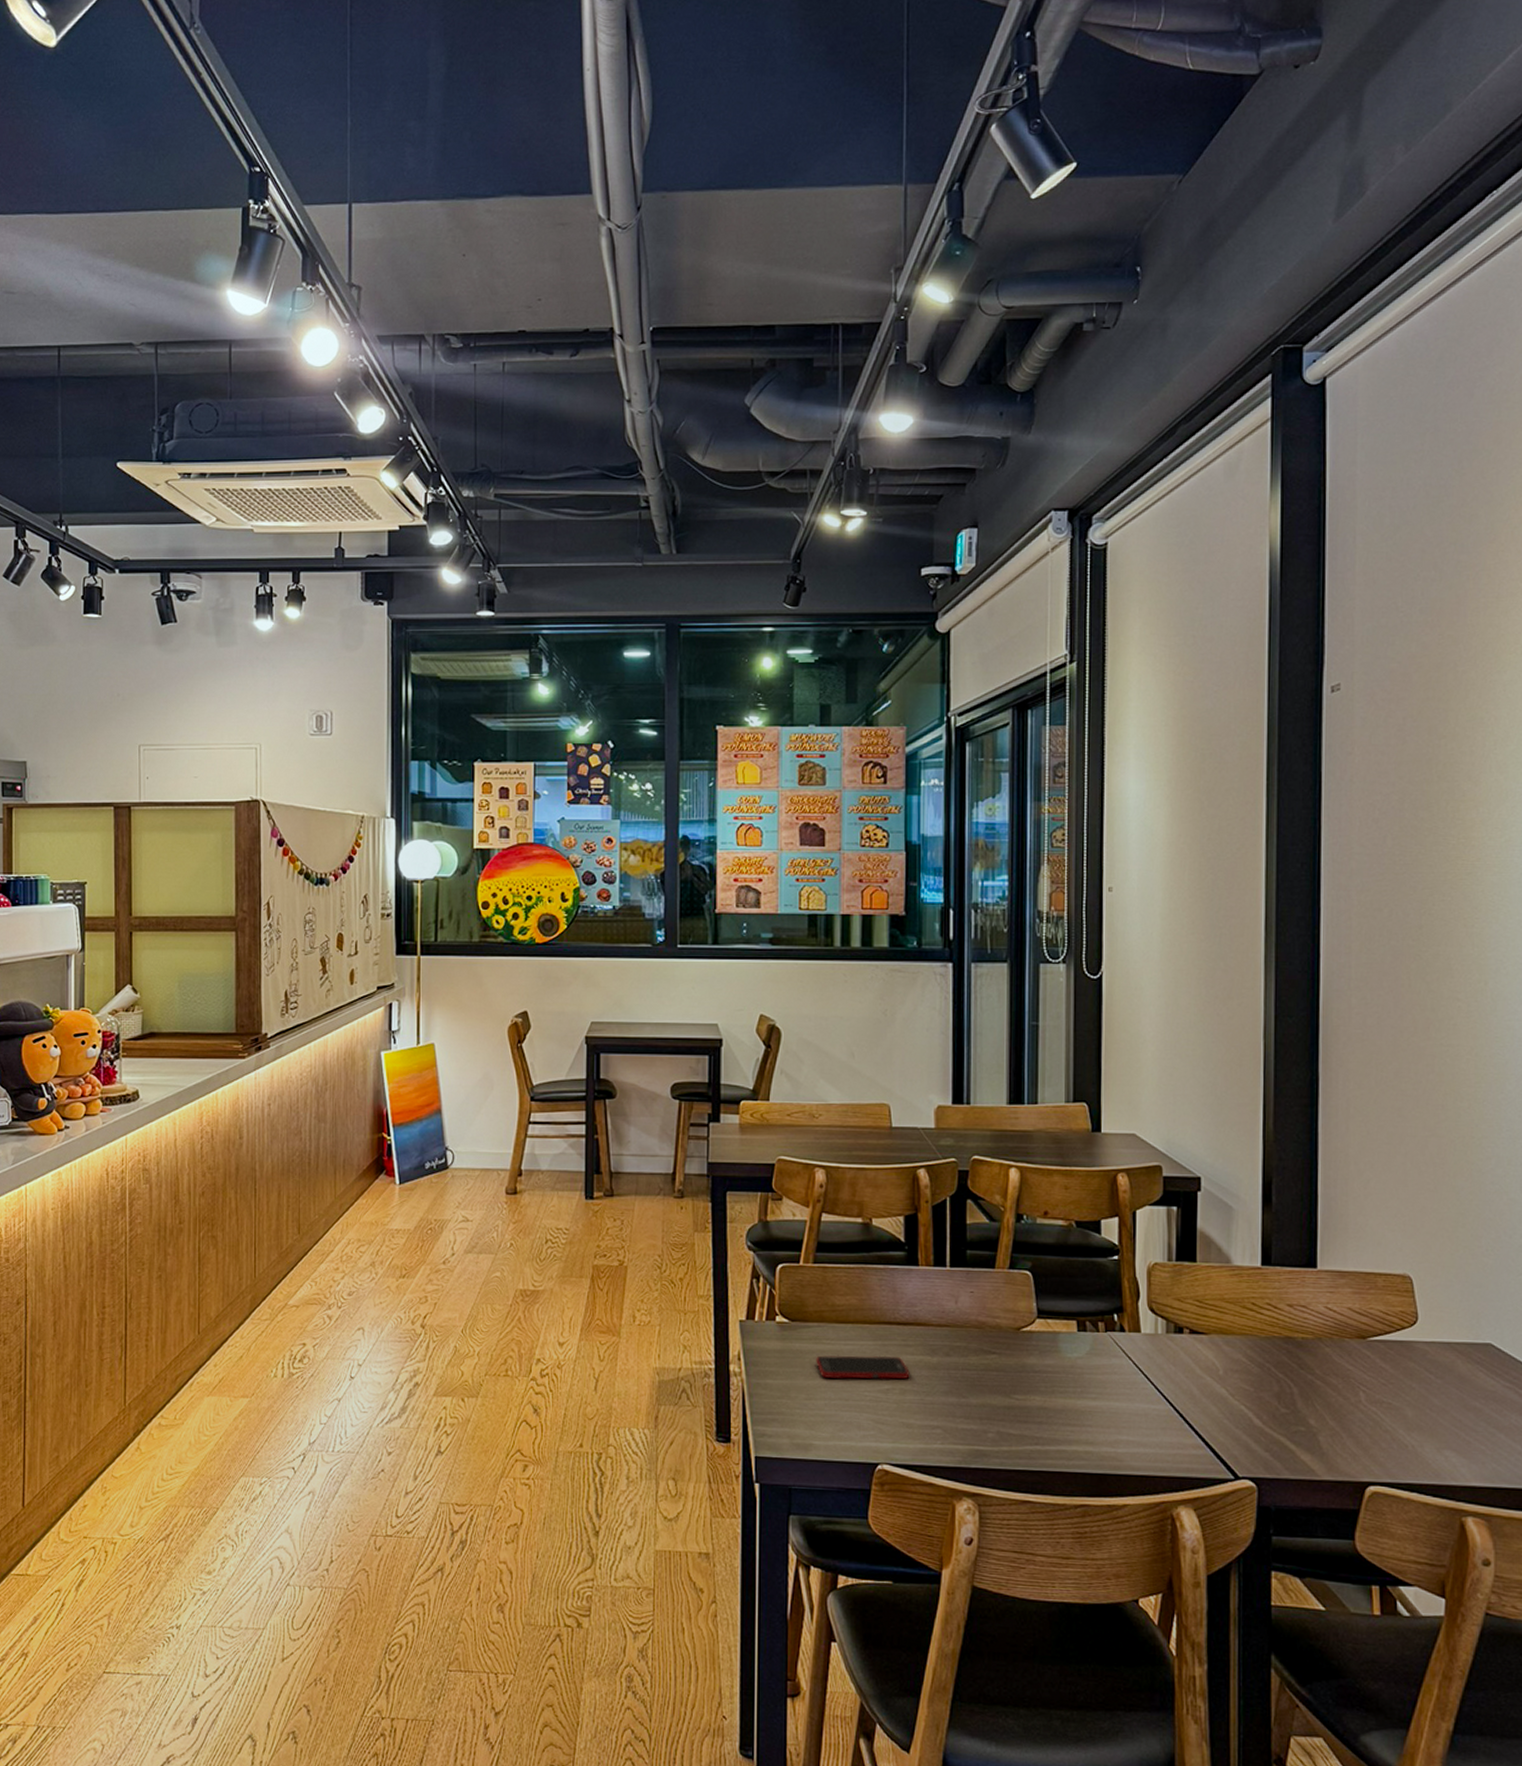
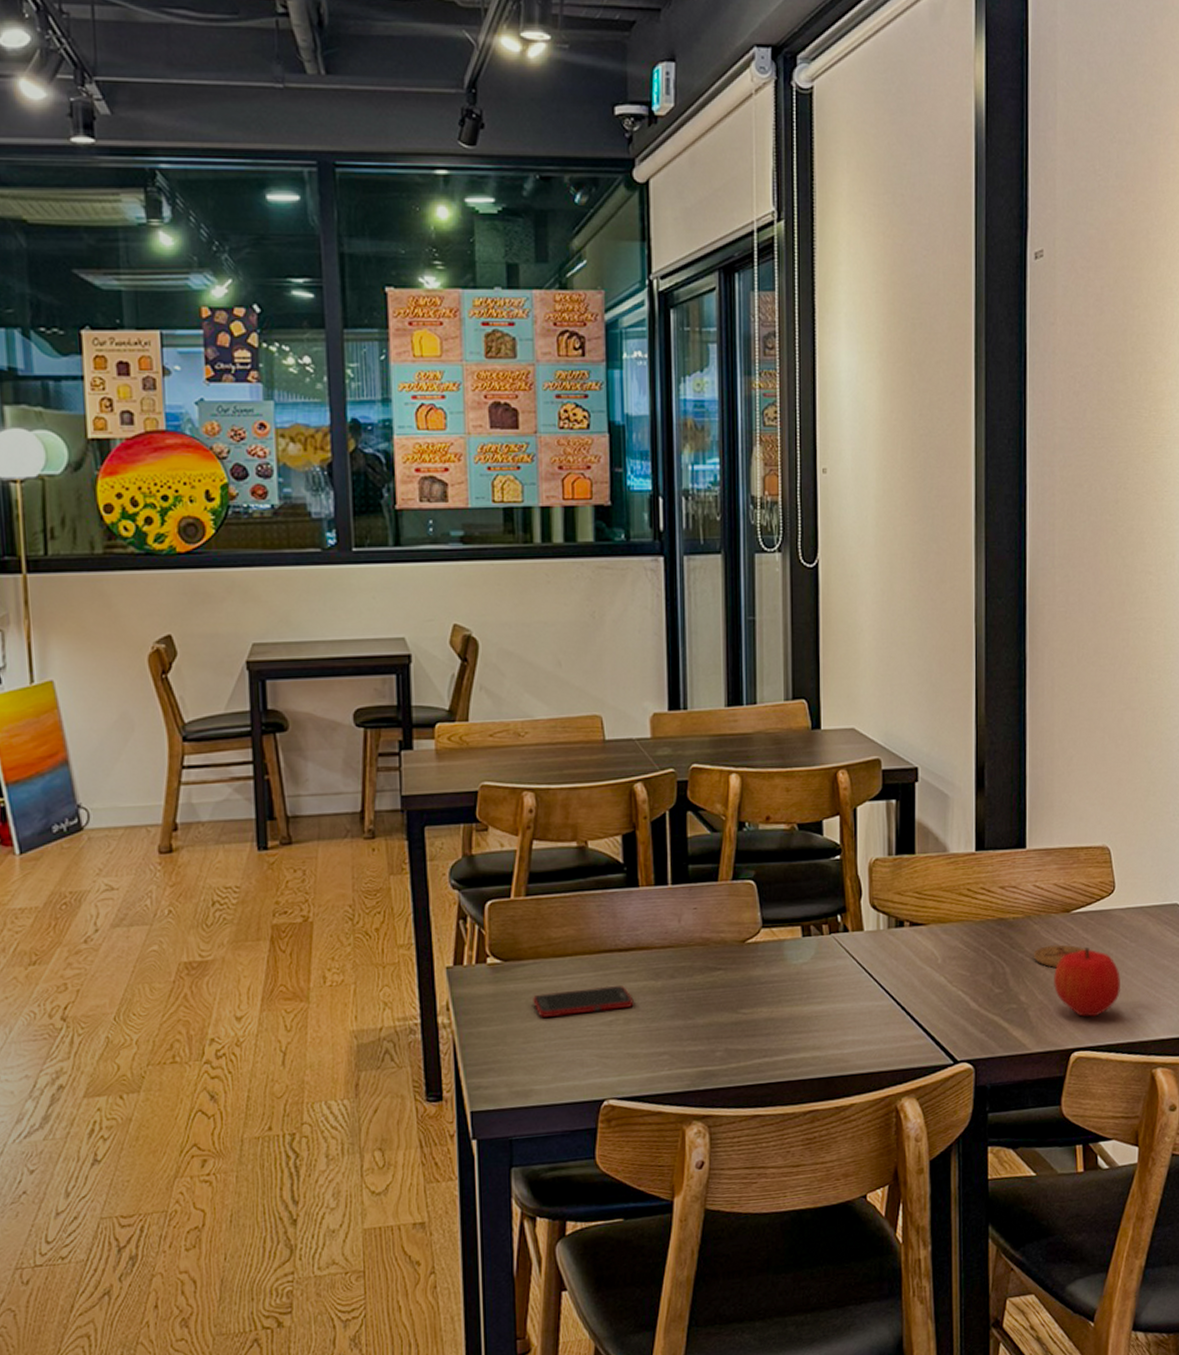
coaster: none [1325,1370,1384,1395] -> present [1034,944,1086,969]
fruit: none [1347,1378,1424,1452] -> present [1054,947,1120,1017]

